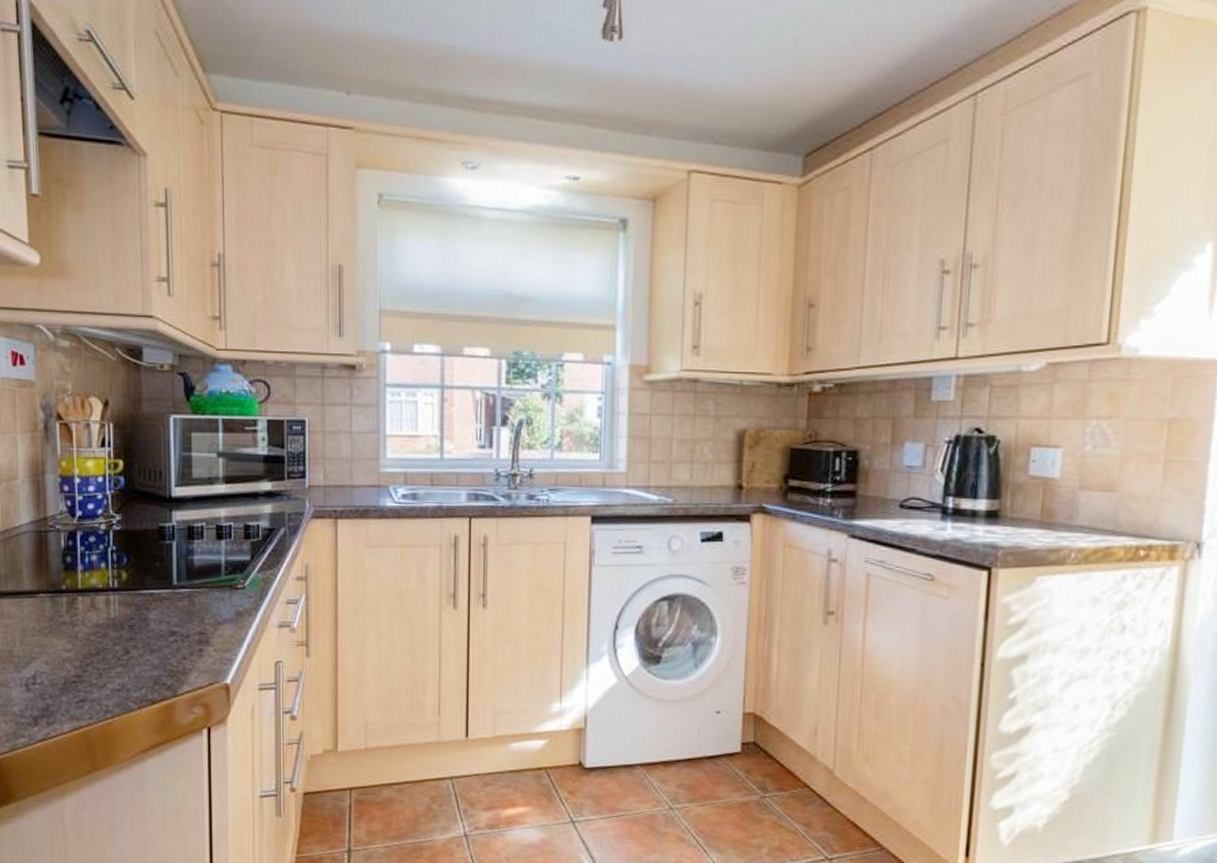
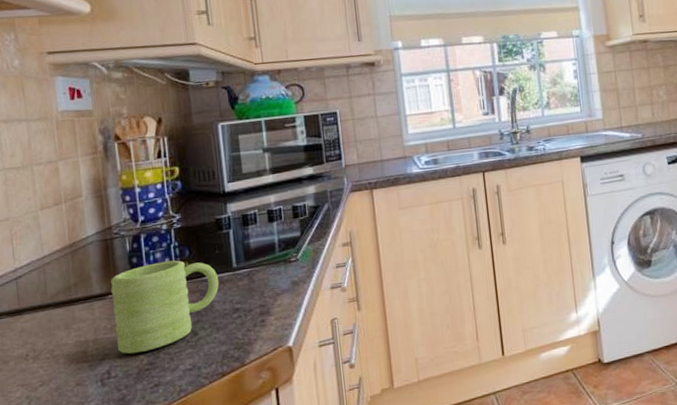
mug: none [42,566,157,663] -> present [111,260,220,354]

